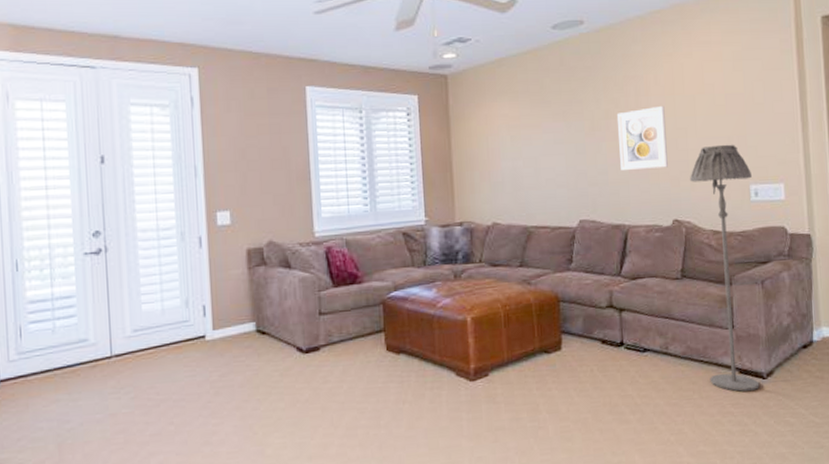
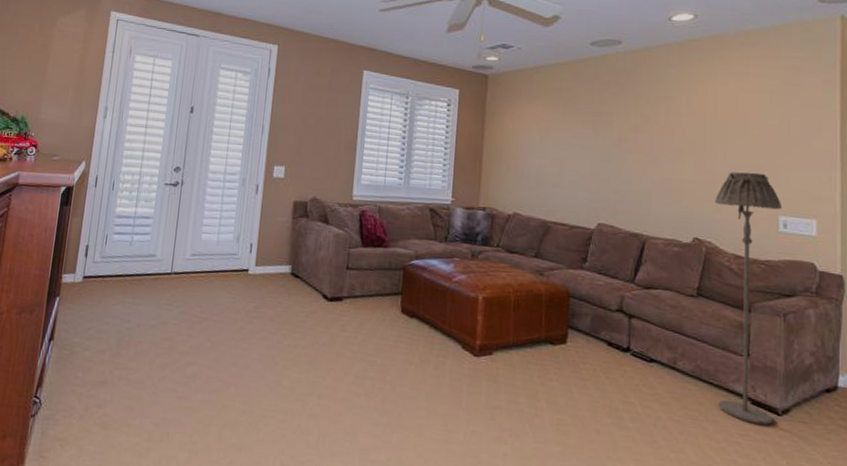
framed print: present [617,105,668,171] -> none [644,127,695,187]

